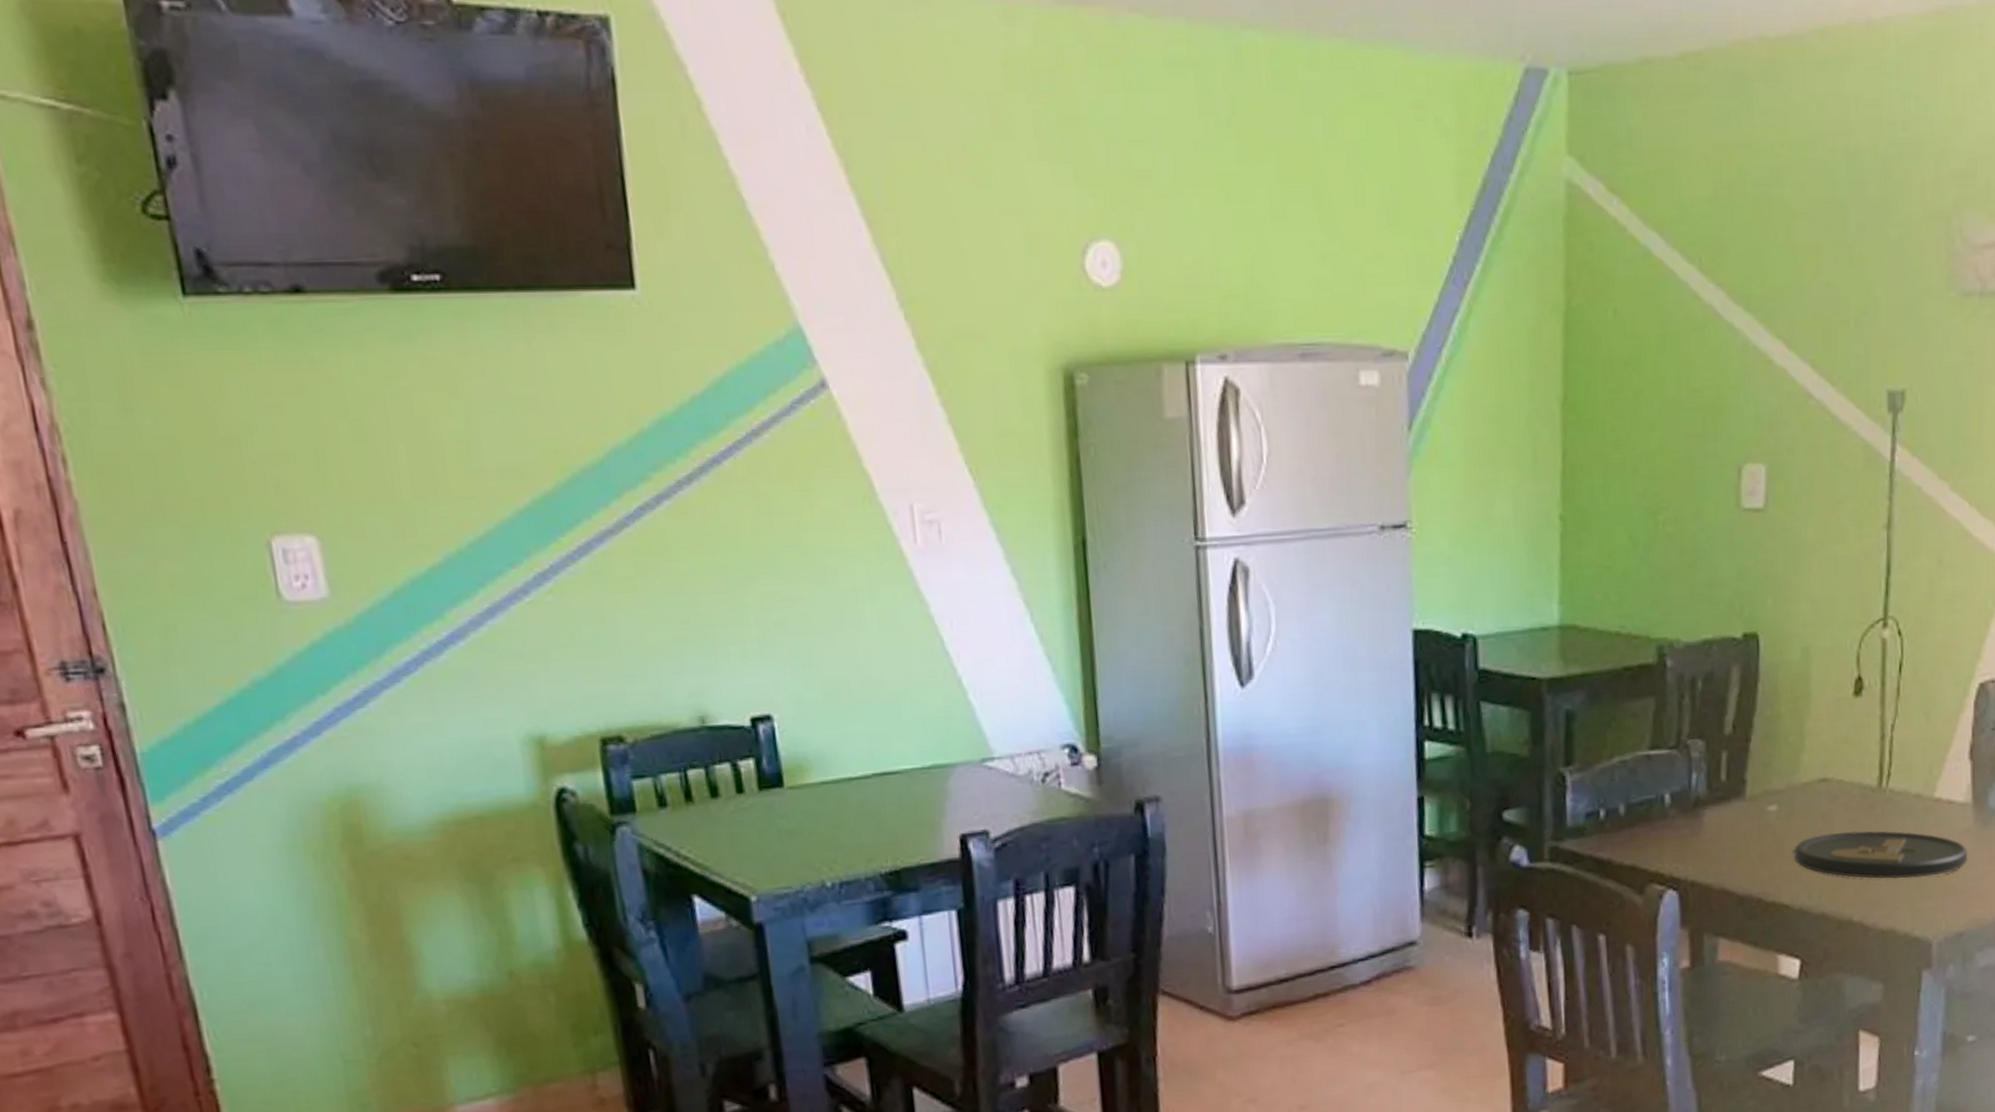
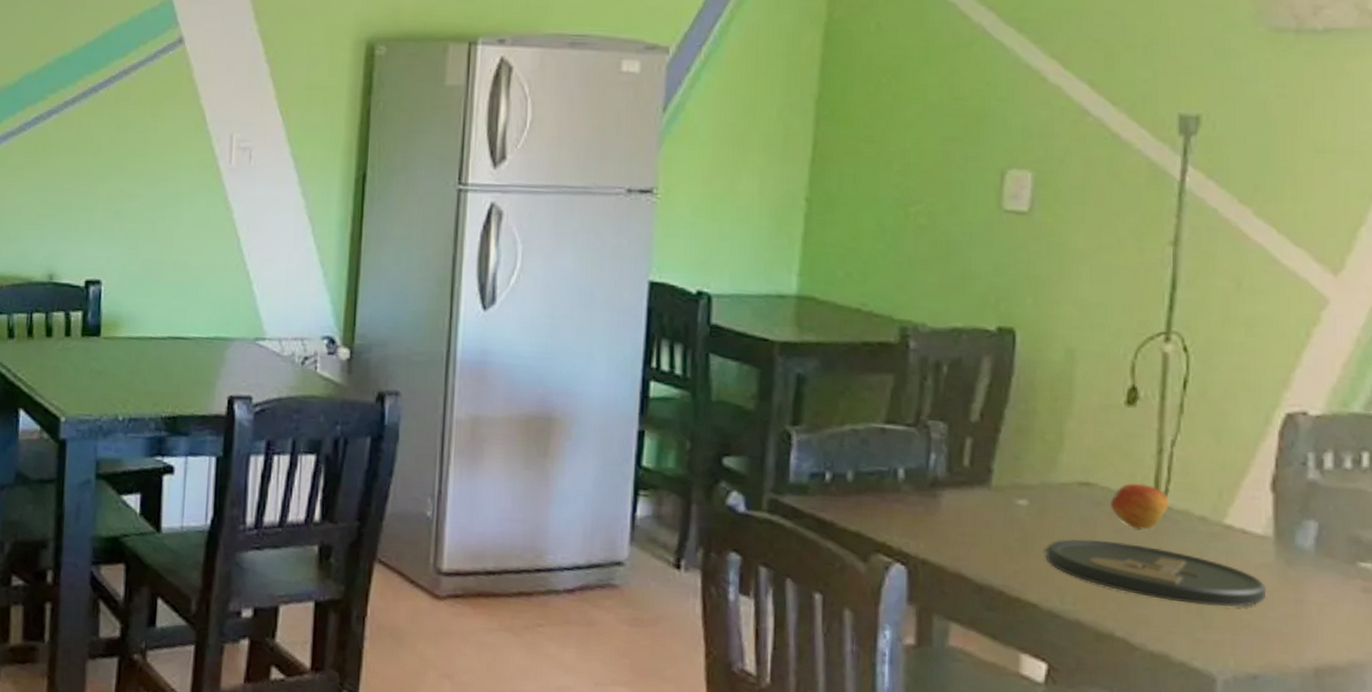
fruit: none [1845,771,1892,816] -> present [1111,483,1170,530]

